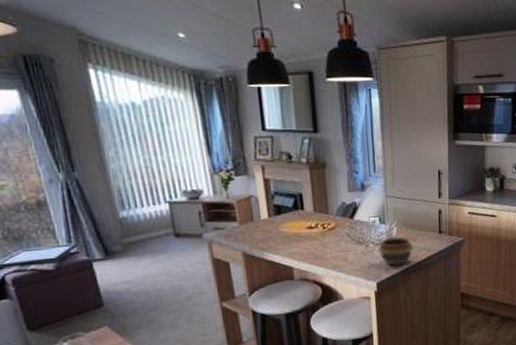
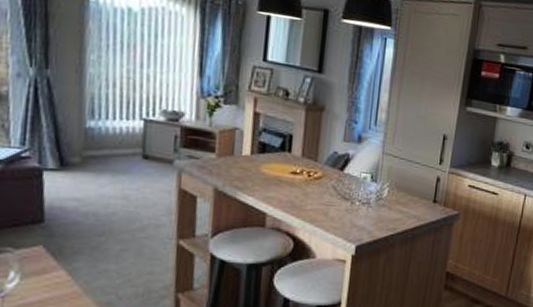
bowl: present [378,237,414,266] -> none [363,198,404,230]

